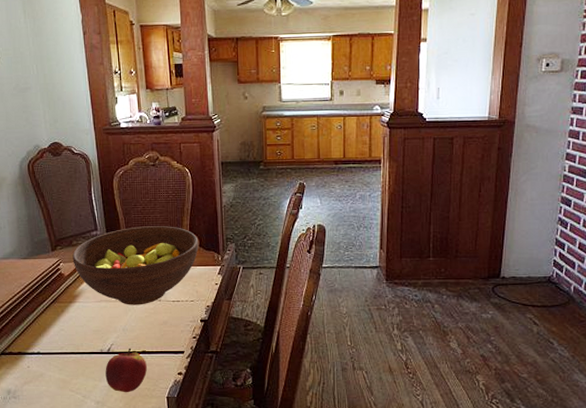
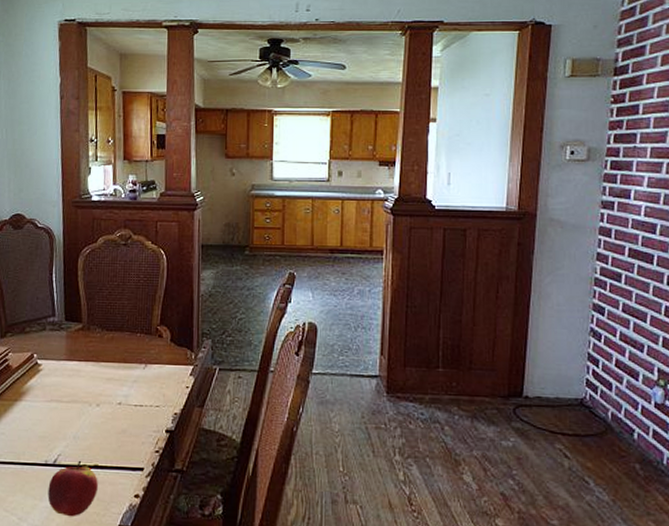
fruit bowl: present [72,226,199,305] -> none [23,314,170,408]

